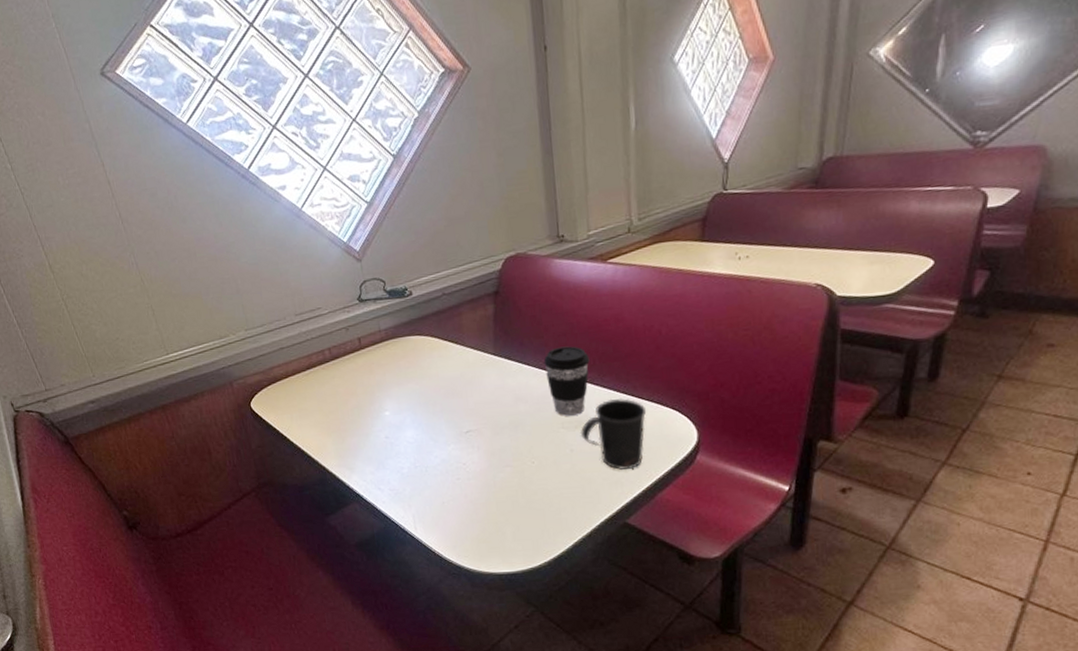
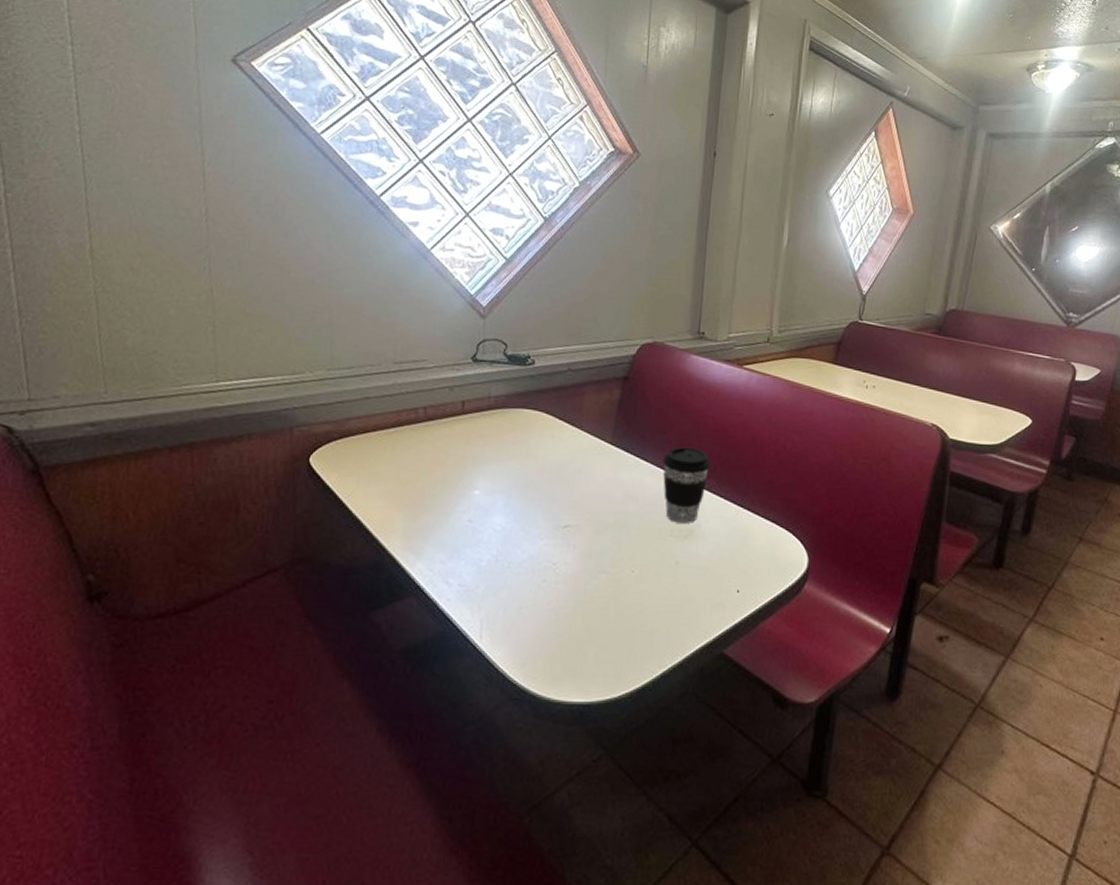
mug: present [580,398,647,470] -> none [688,510,761,591]

